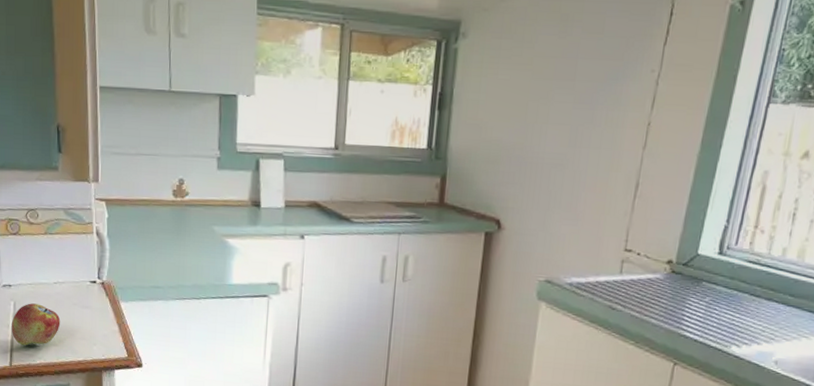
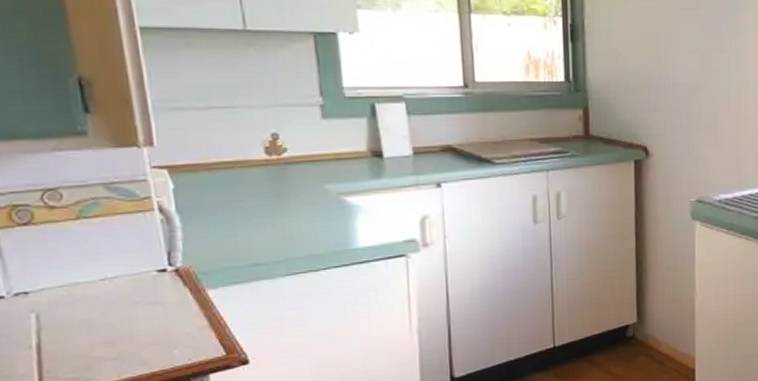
fruit: present [11,303,61,346] -> none [35,310,118,368]

